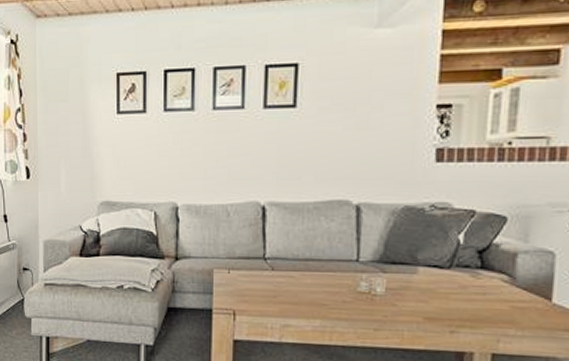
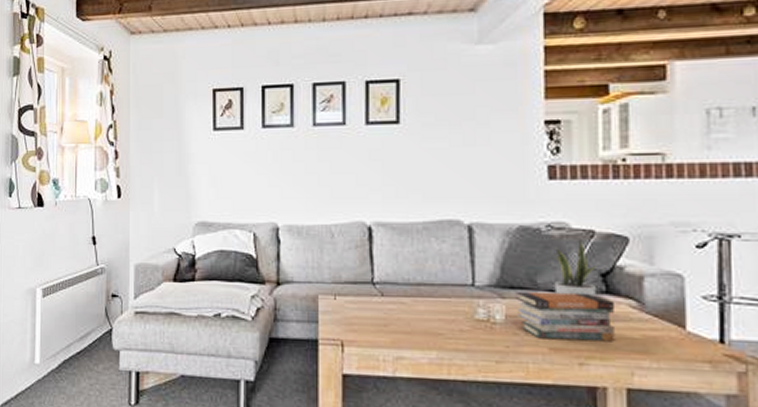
book stack: none [396,266,489,313] -> present [515,291,616,342]
potted plant: none [433,217,475,271] -> present [554,238,597,296]

